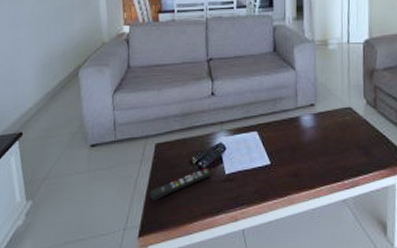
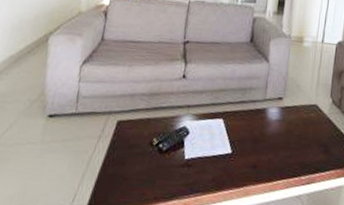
remote control: present [149,167,212,202] -> none [102,150,172,181]

